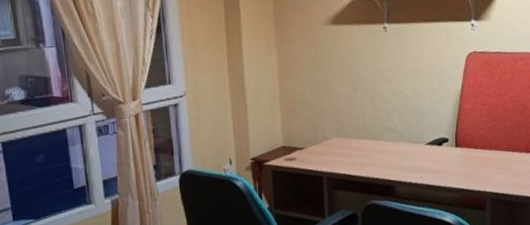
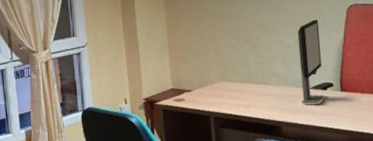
computer monitor: none [416,68,441,163] -> present [297,19,326,105]

